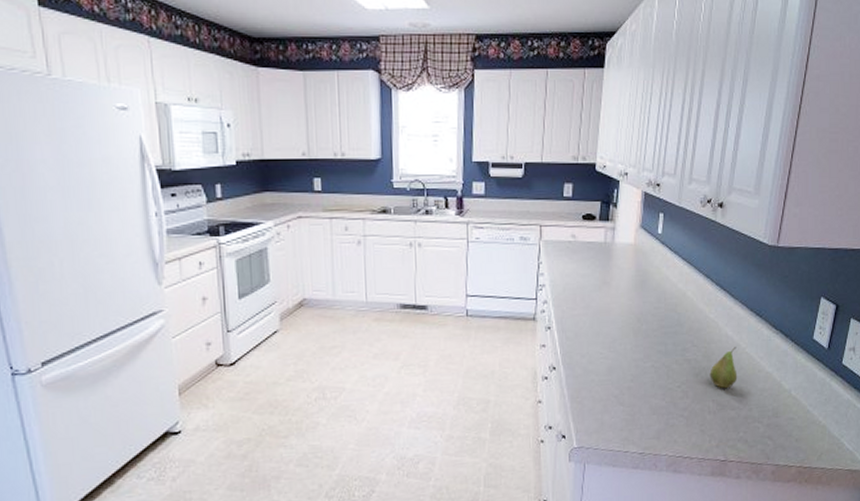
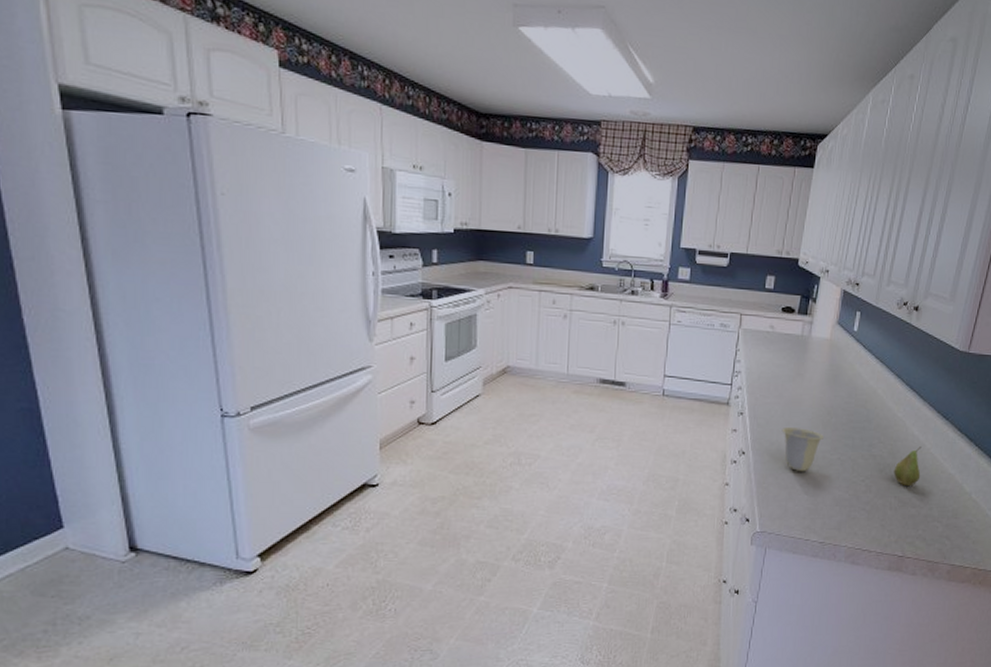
cup: none [591,337,635,382] -> present [781,426,824,471]

